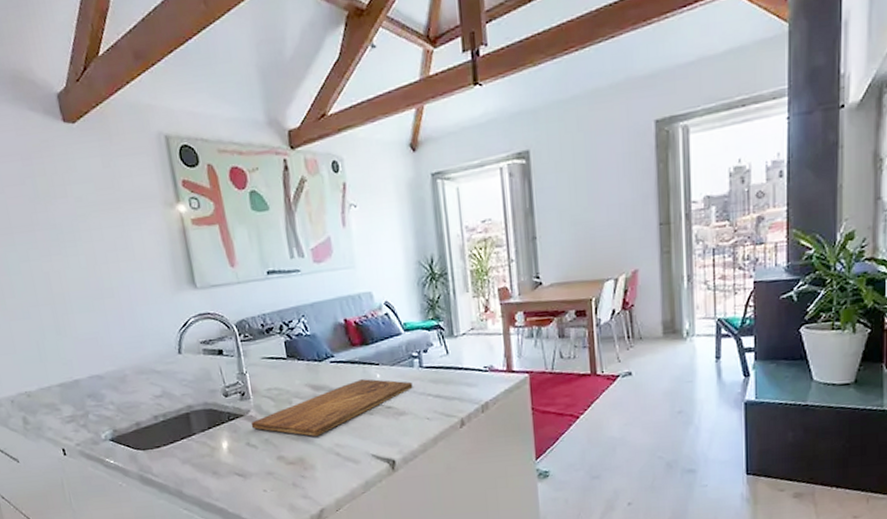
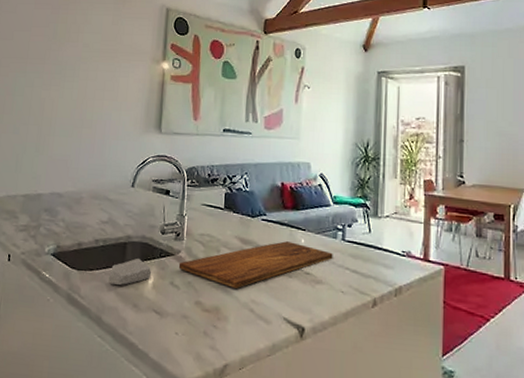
soap bar: none [179,426,224,457] -> present [108,259,152,285]

